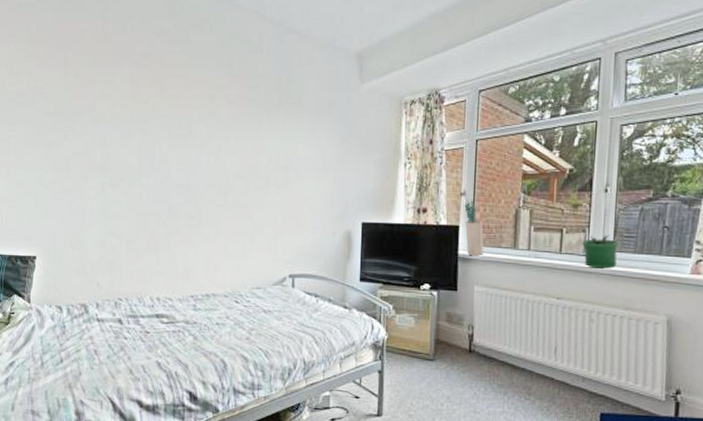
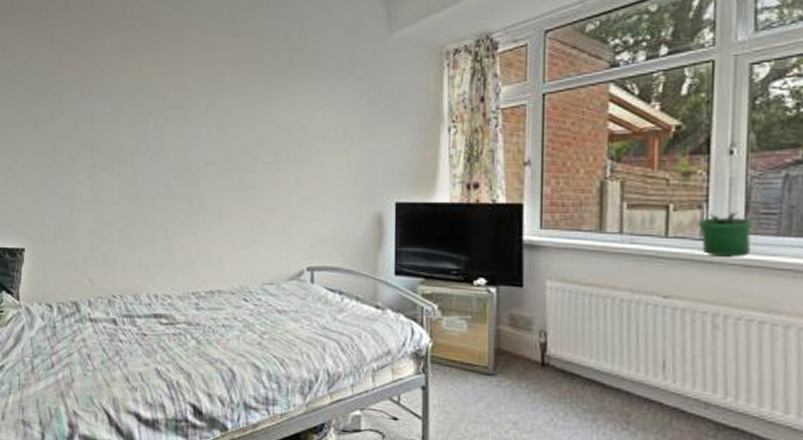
vase: present [464,199,484,256] -> none [529,169,558,243]

